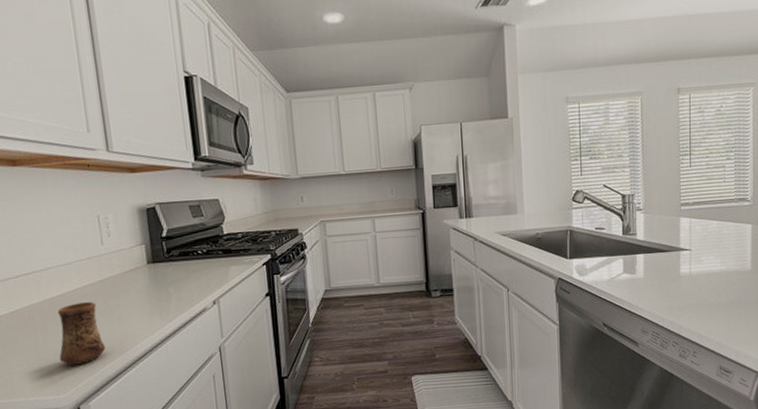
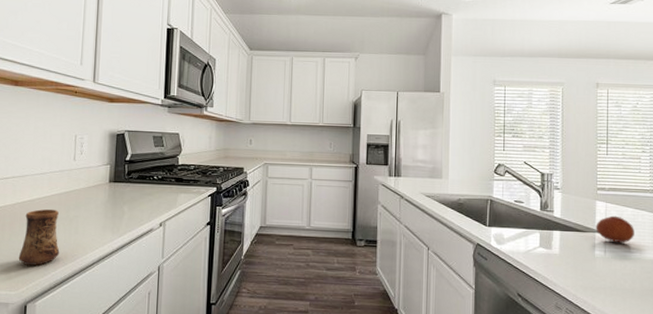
fruit: none [680,230,719,259] -> present [595,215,634,244]

